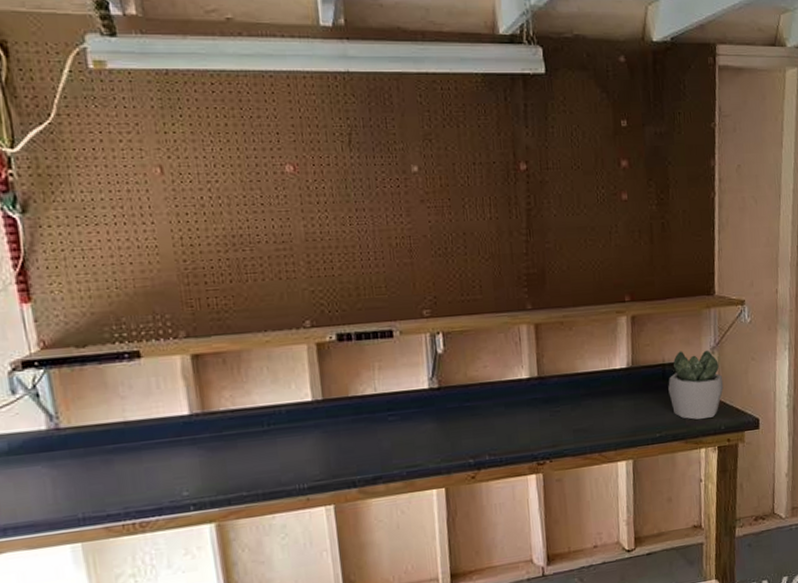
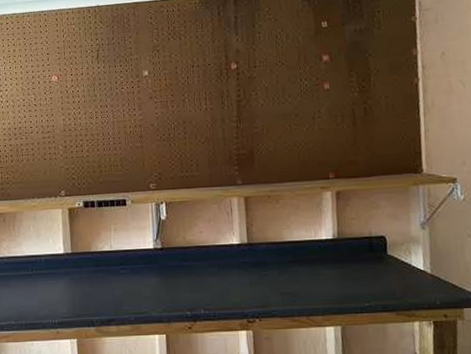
succulent plant: present [668,350,724,420] -> none [376,225,437,293]

